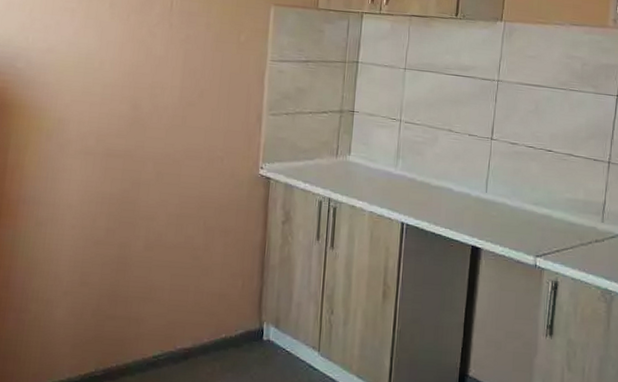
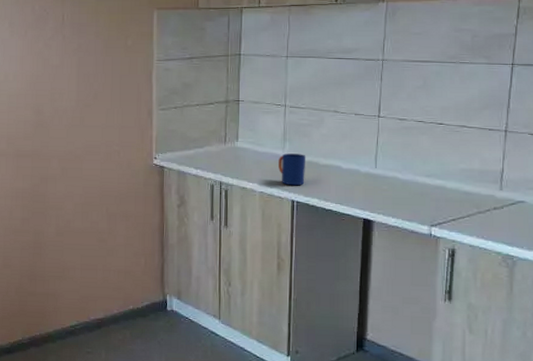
mug: none [390,171,419,207] -> present [278,153,306,186]

